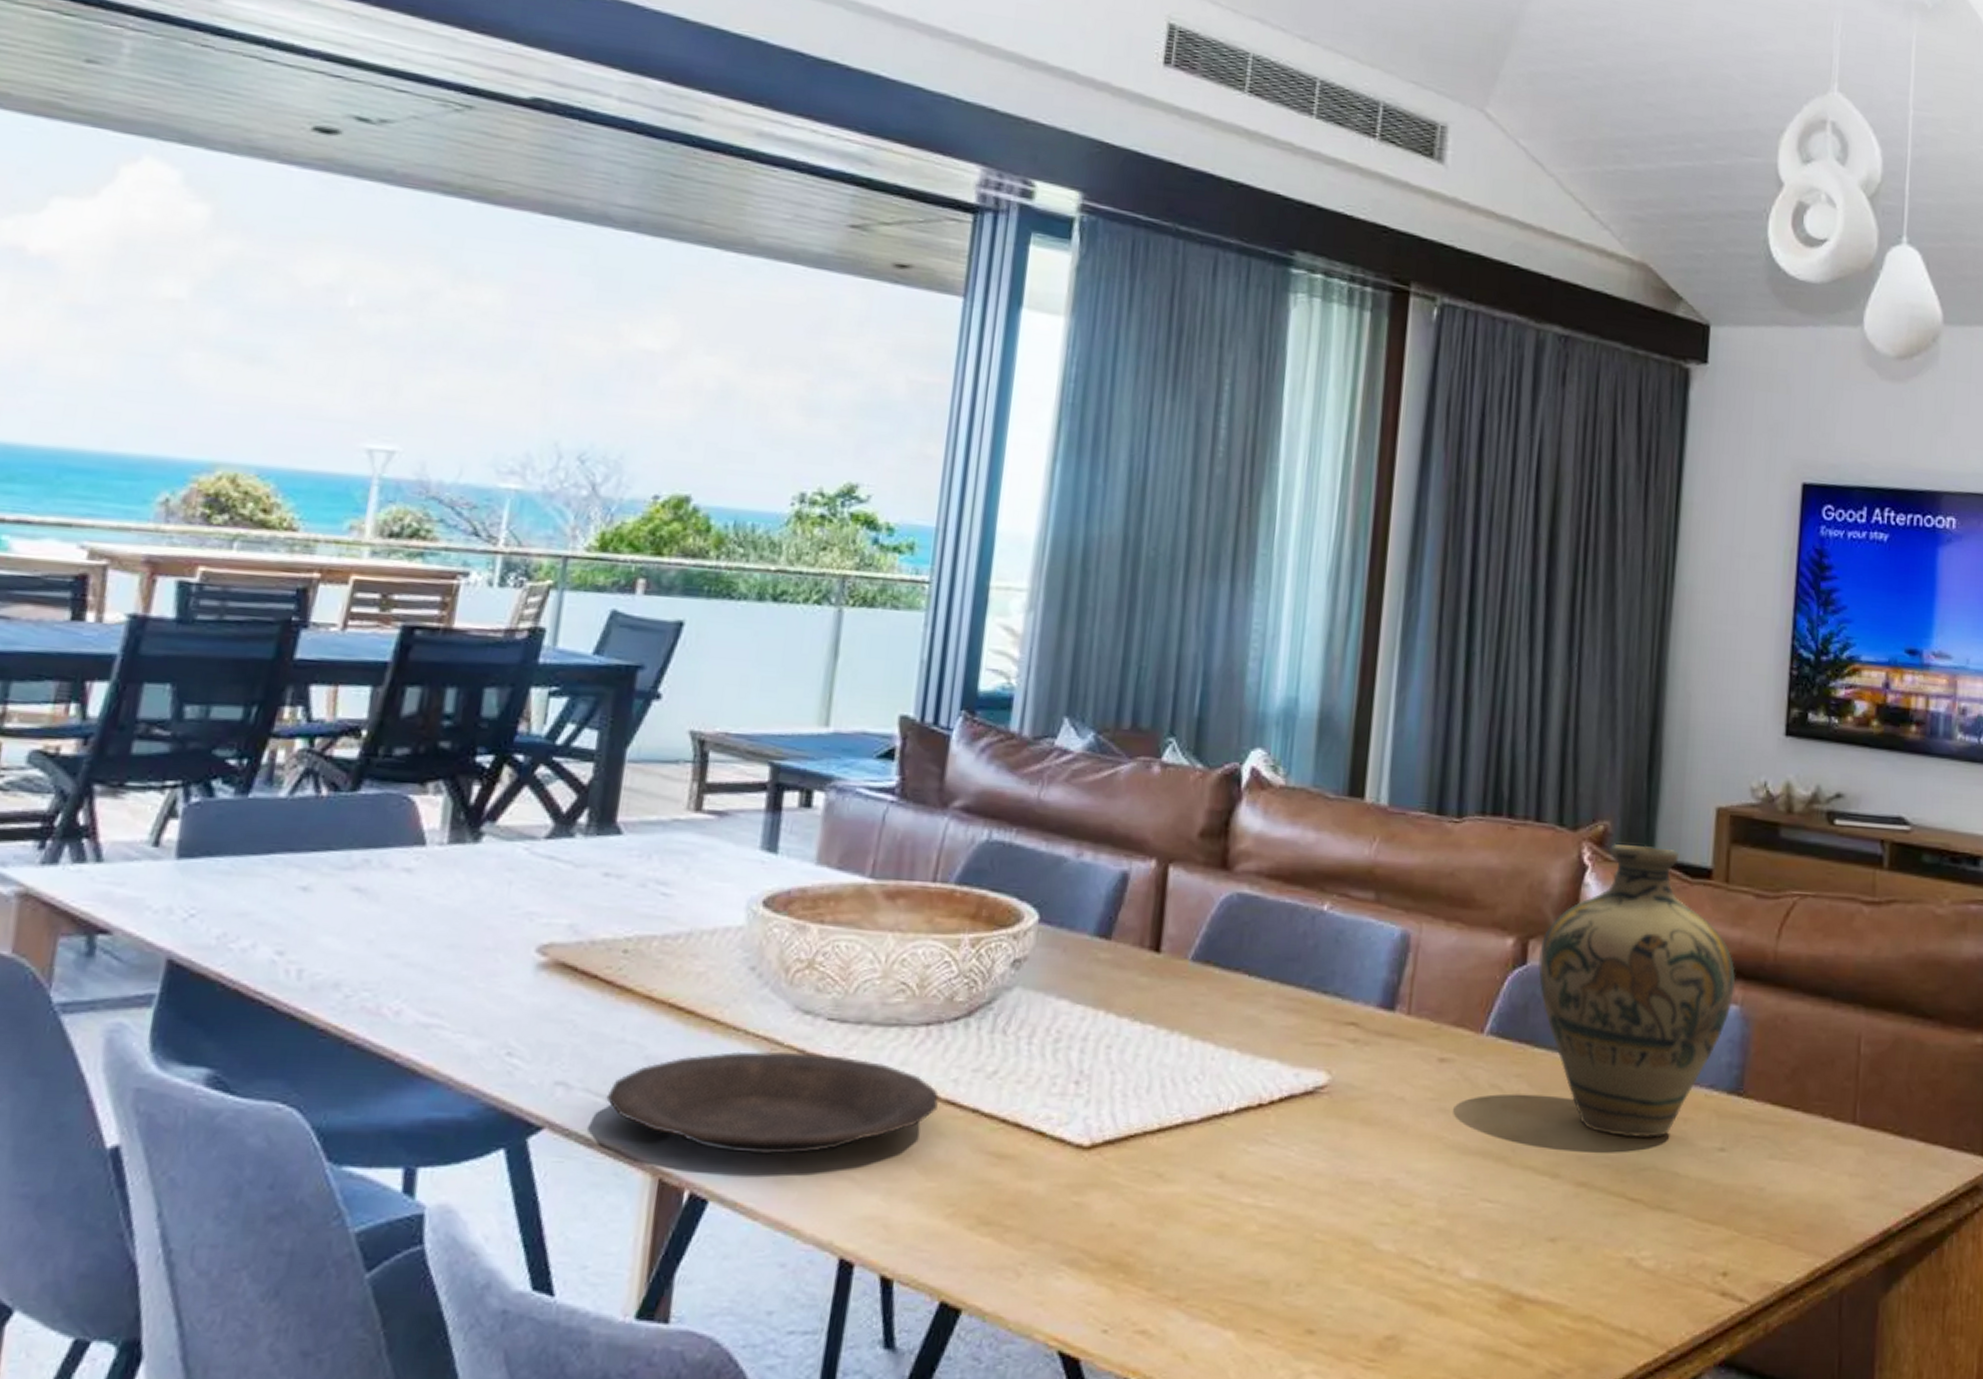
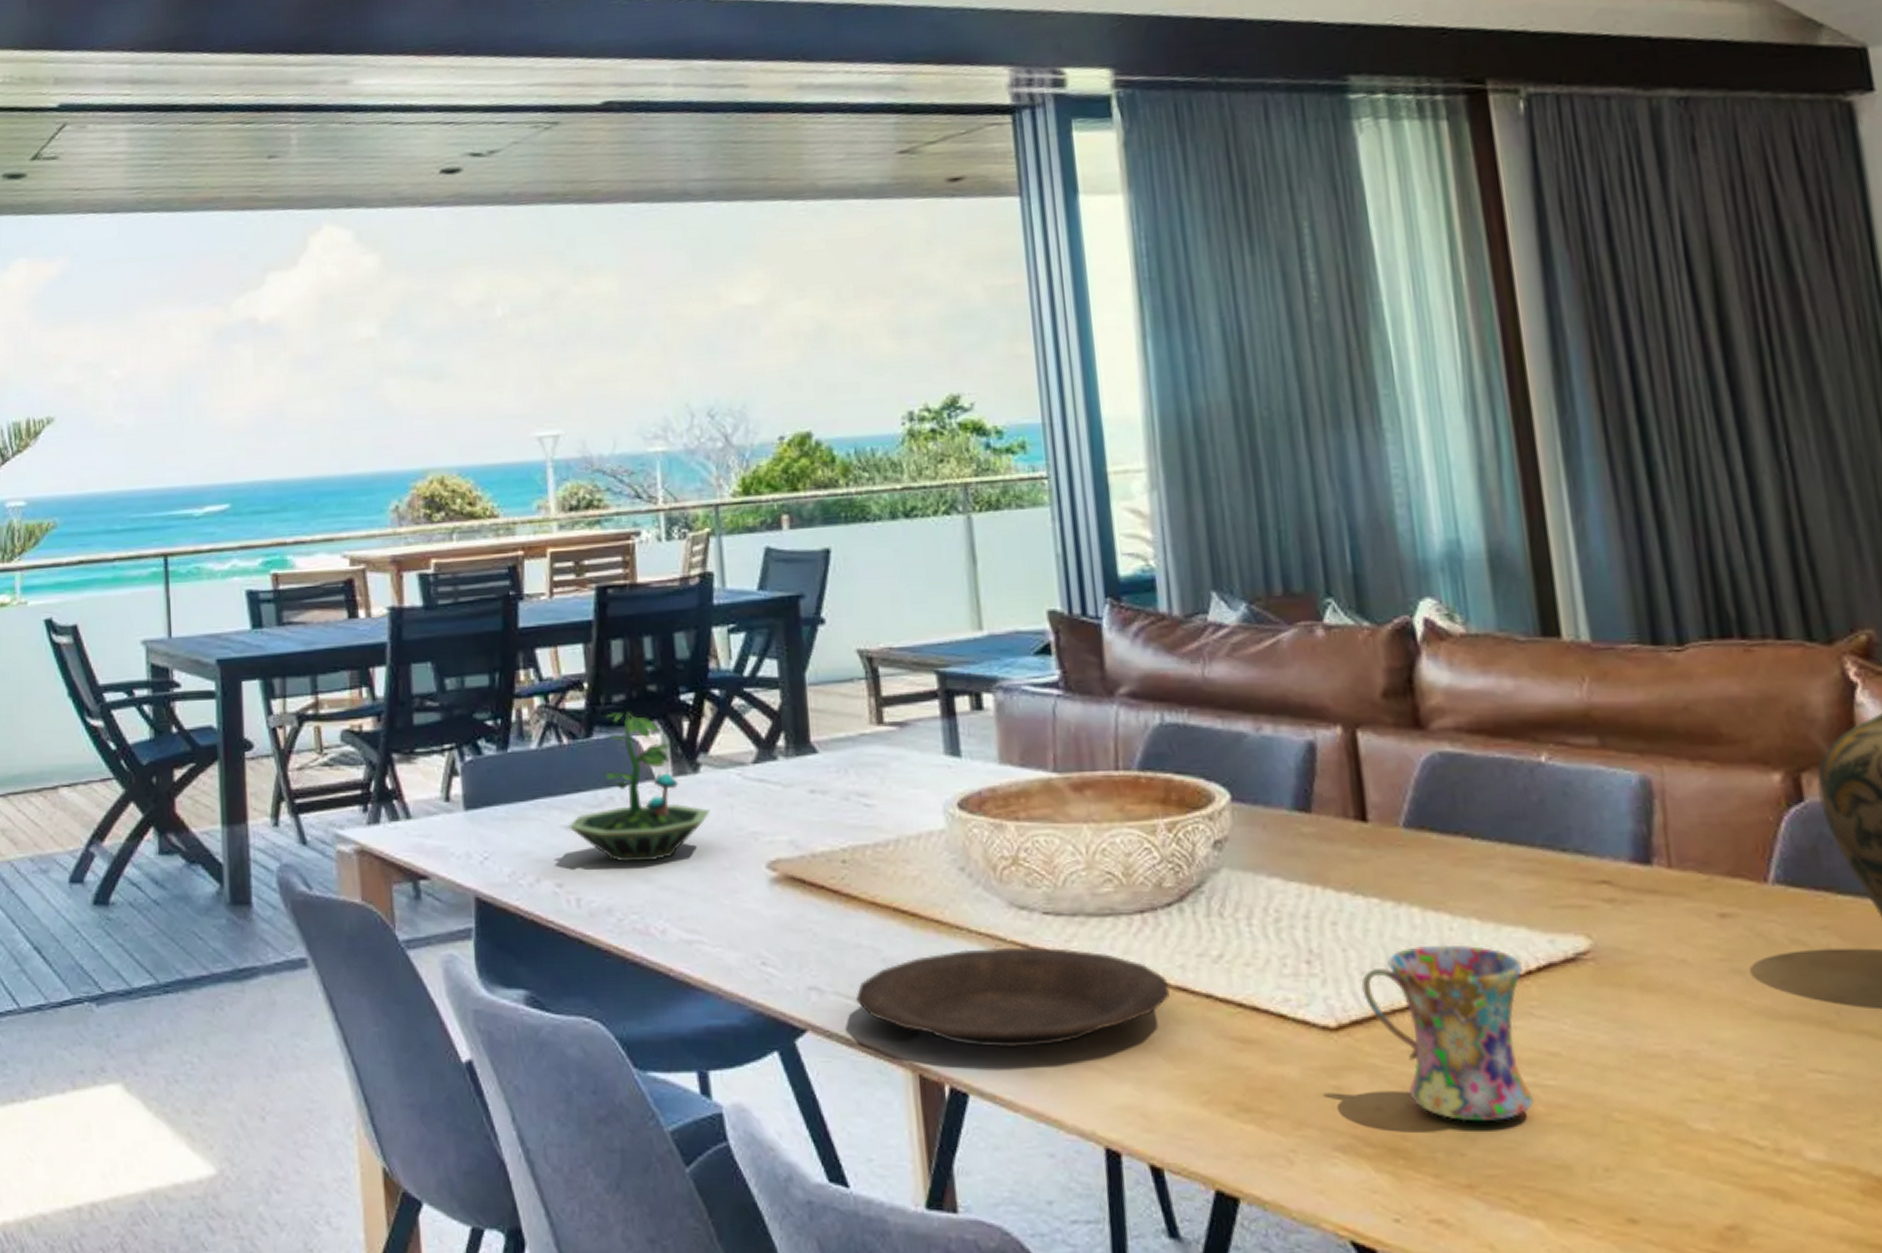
terrarium: none [306,766,484,935] -> present [568,712,710,863]
mug: none [1120,1072,1267,1240] -> present [1361,944,1535,1122]

